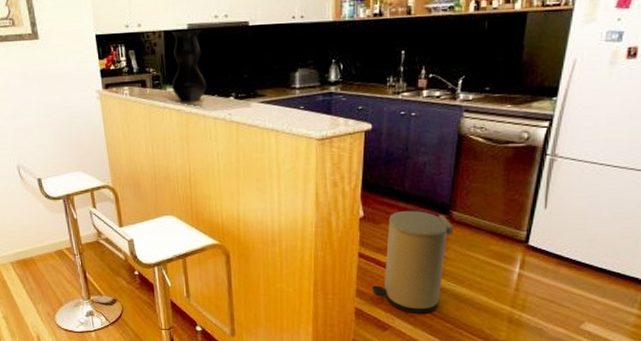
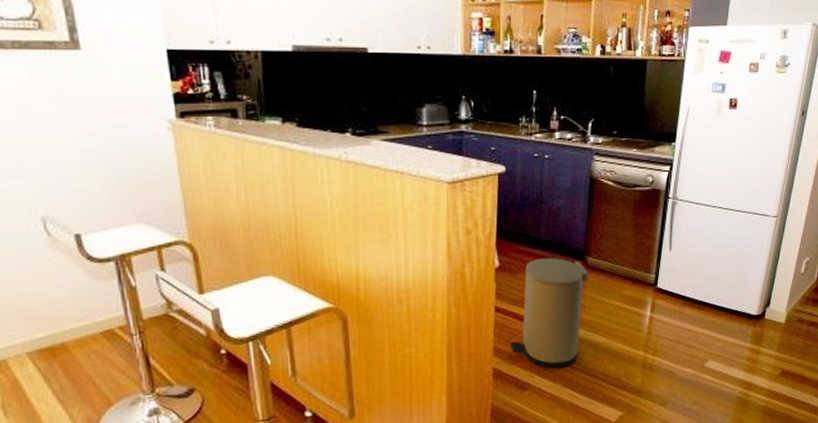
vase: present [170,29,207,103] -> none [270,51,317,138]

